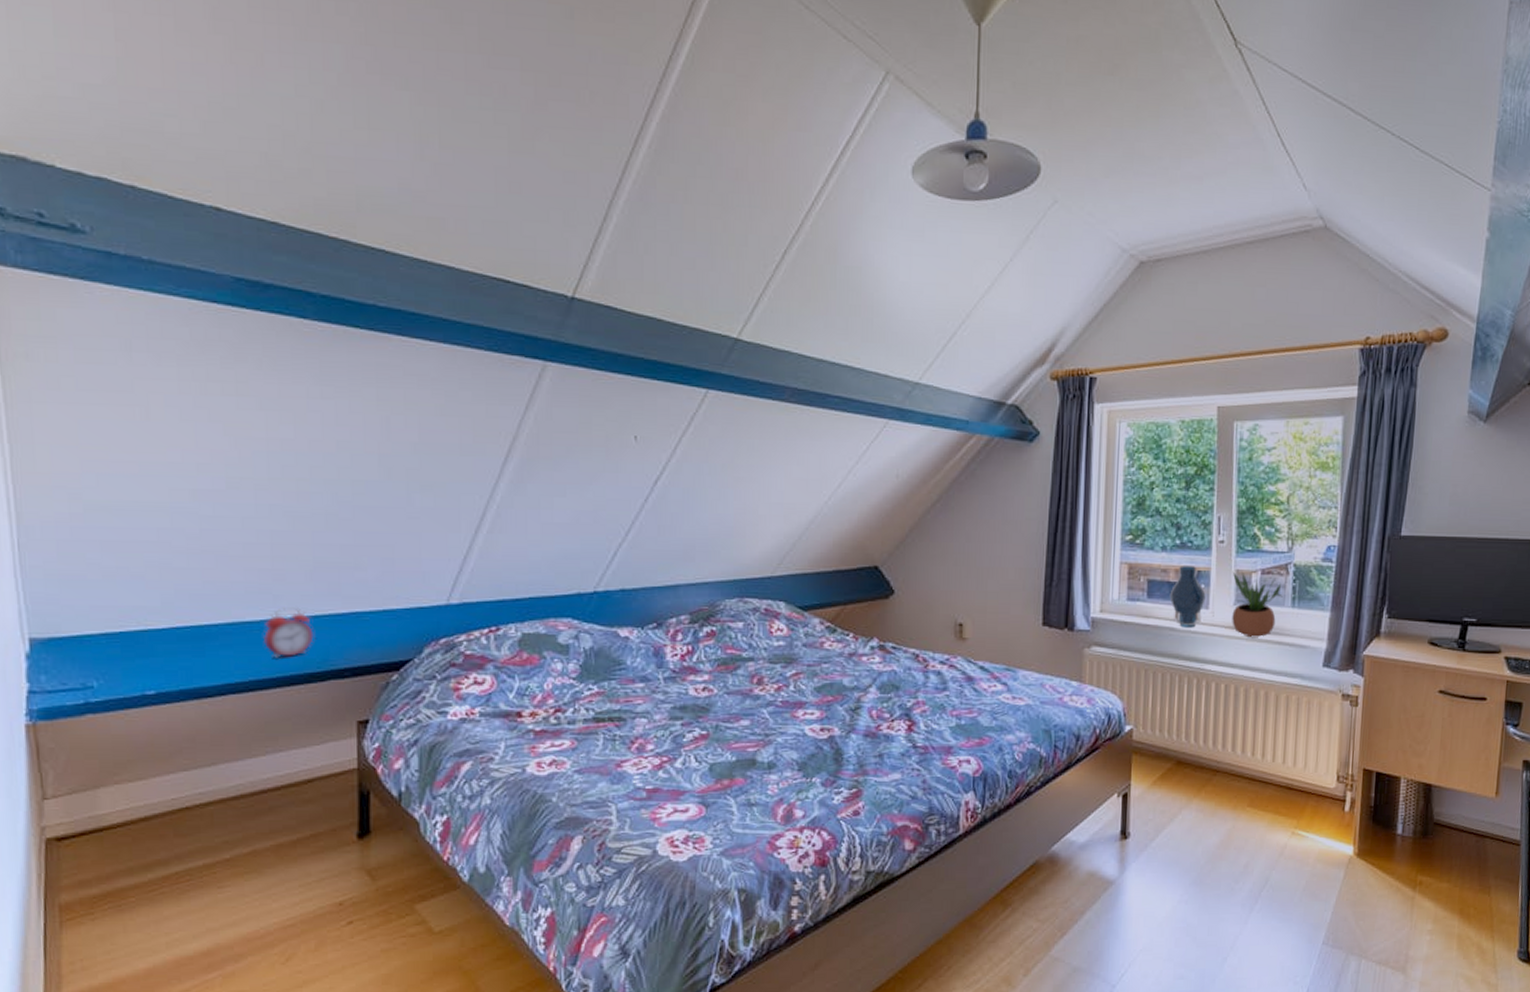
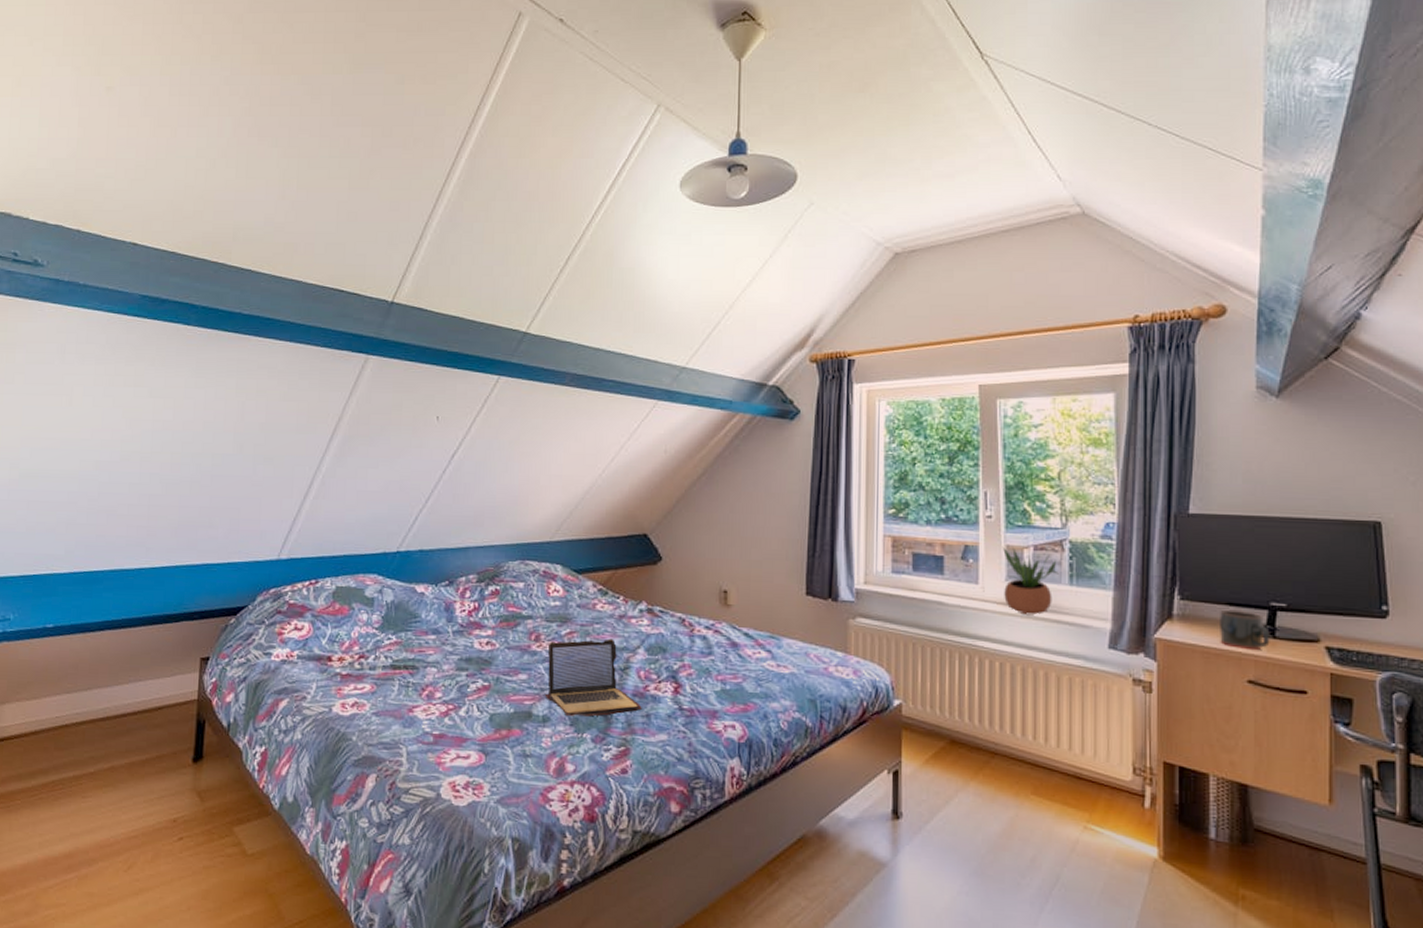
alarm clock: present [264,607,314,658] -> none [136,558,174,601]
laptop: none [769,678,874,761] -> present [544,638,642,717]
vase: present [1169,566,1206,629] -> none [936,540,975,604]
mug: none [1418,626,1461,662] -> present [1220,609,1270,649]

